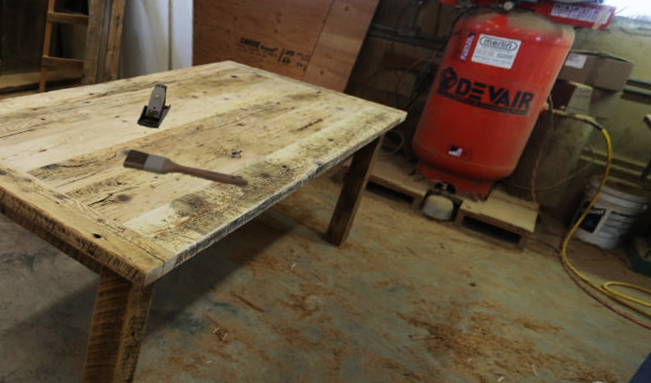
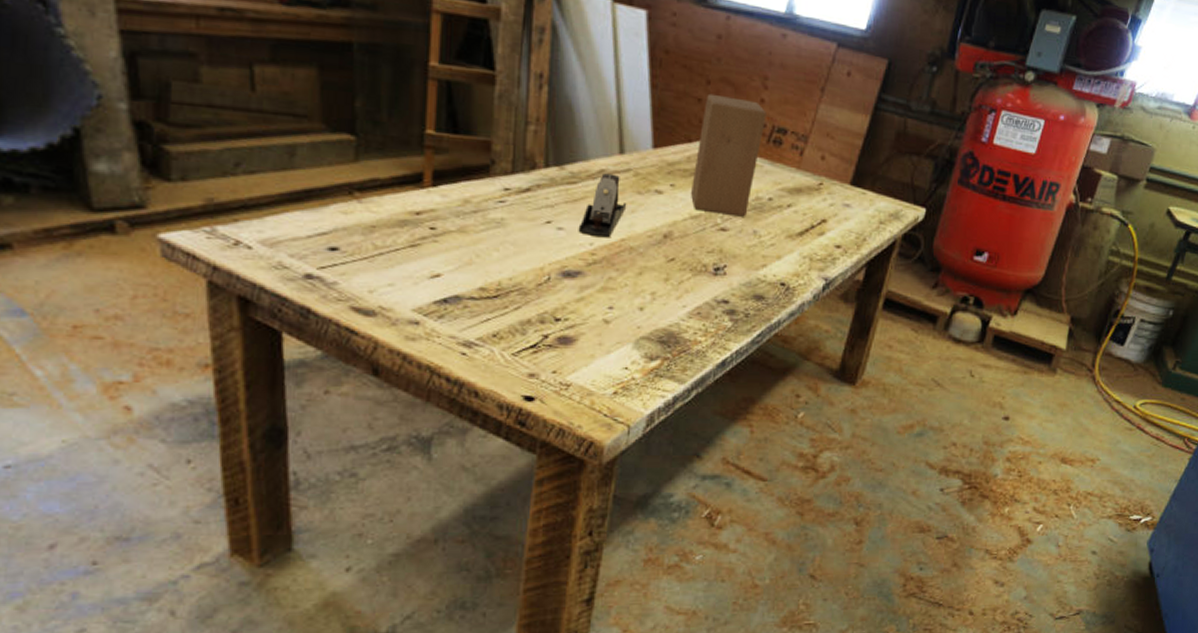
paint brush: present [123,149,249,187] -> none [561,269,739,314]
wooden block: none [217,26,279,116] -> present [690,93,767,217]

